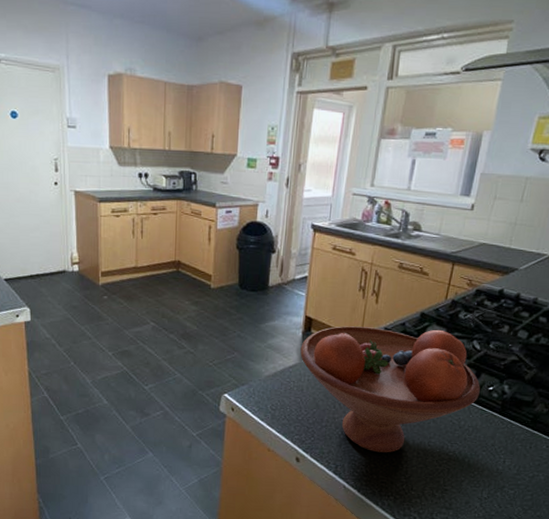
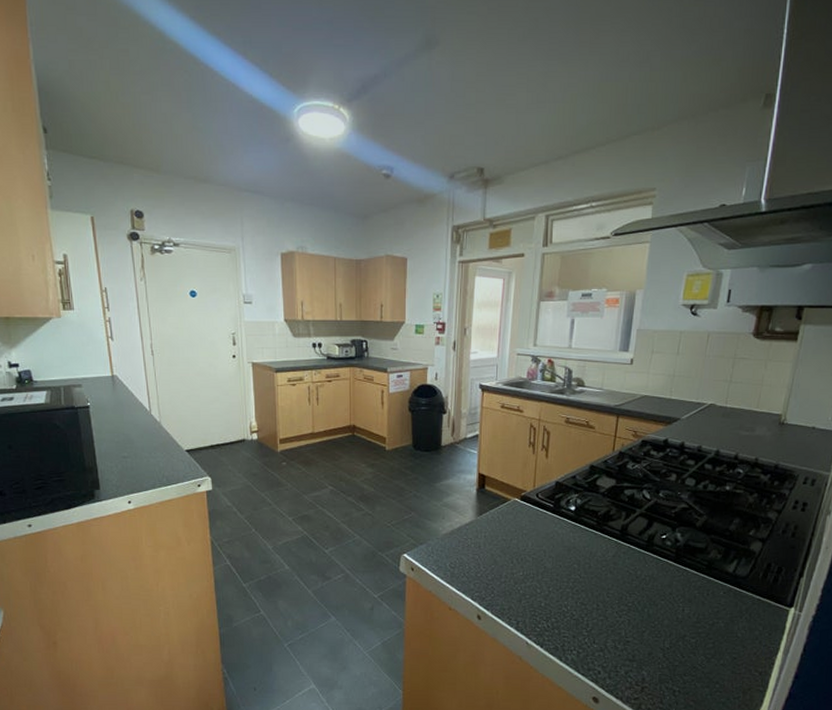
fruit bowl: present [300,326,480,453] -> none [475,481,654,607]

